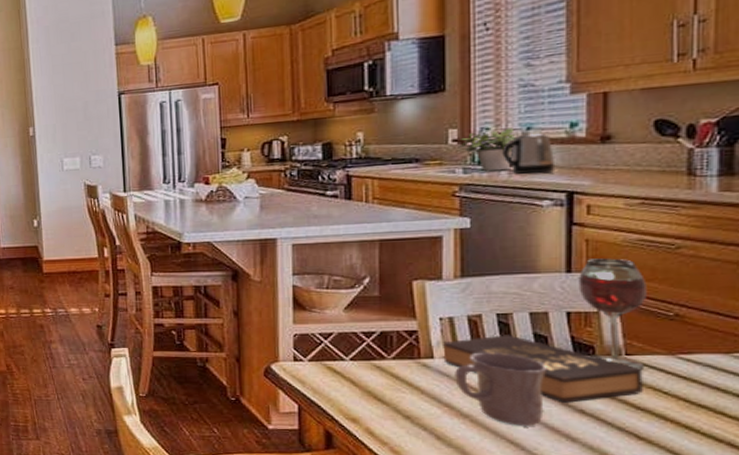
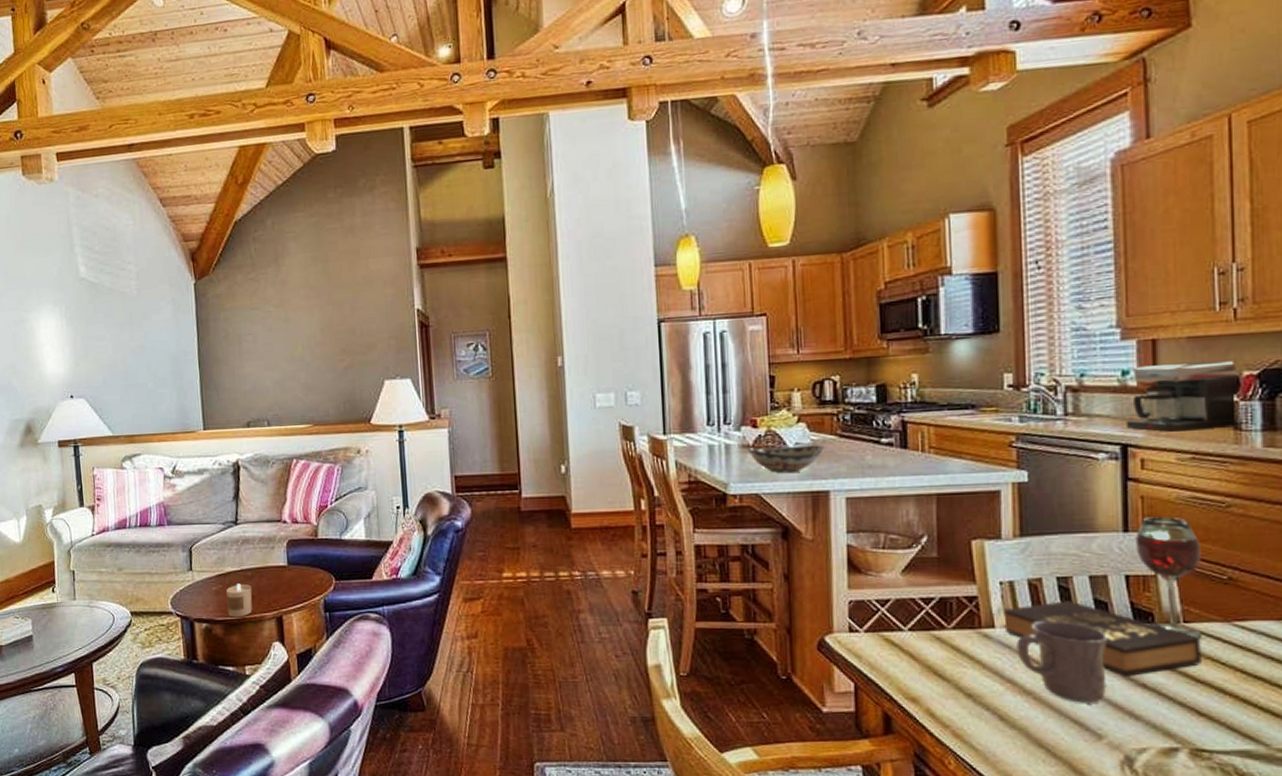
decorative bowl: none [198,198,272,223] -> present [745,445,824,473]
potted plant: present [459,127,517,171] -> none [1015,374,1071,419]
kettle: present [502,132,556,174] -> none [1057,380,1110,425]
coffee maker: none [572,110,696,179] -> present [1125,360,1241,432]

